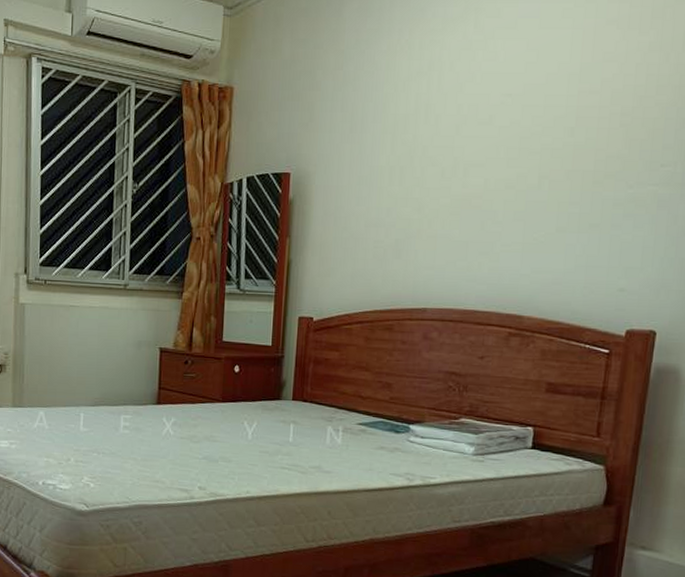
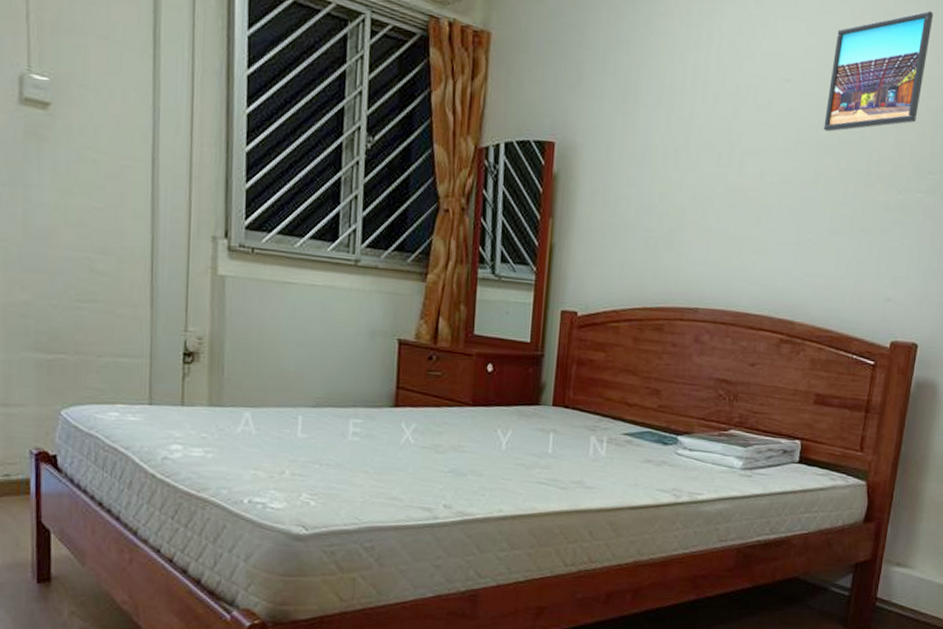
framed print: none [547,12,661,137] -> present [823,10,934,132]

